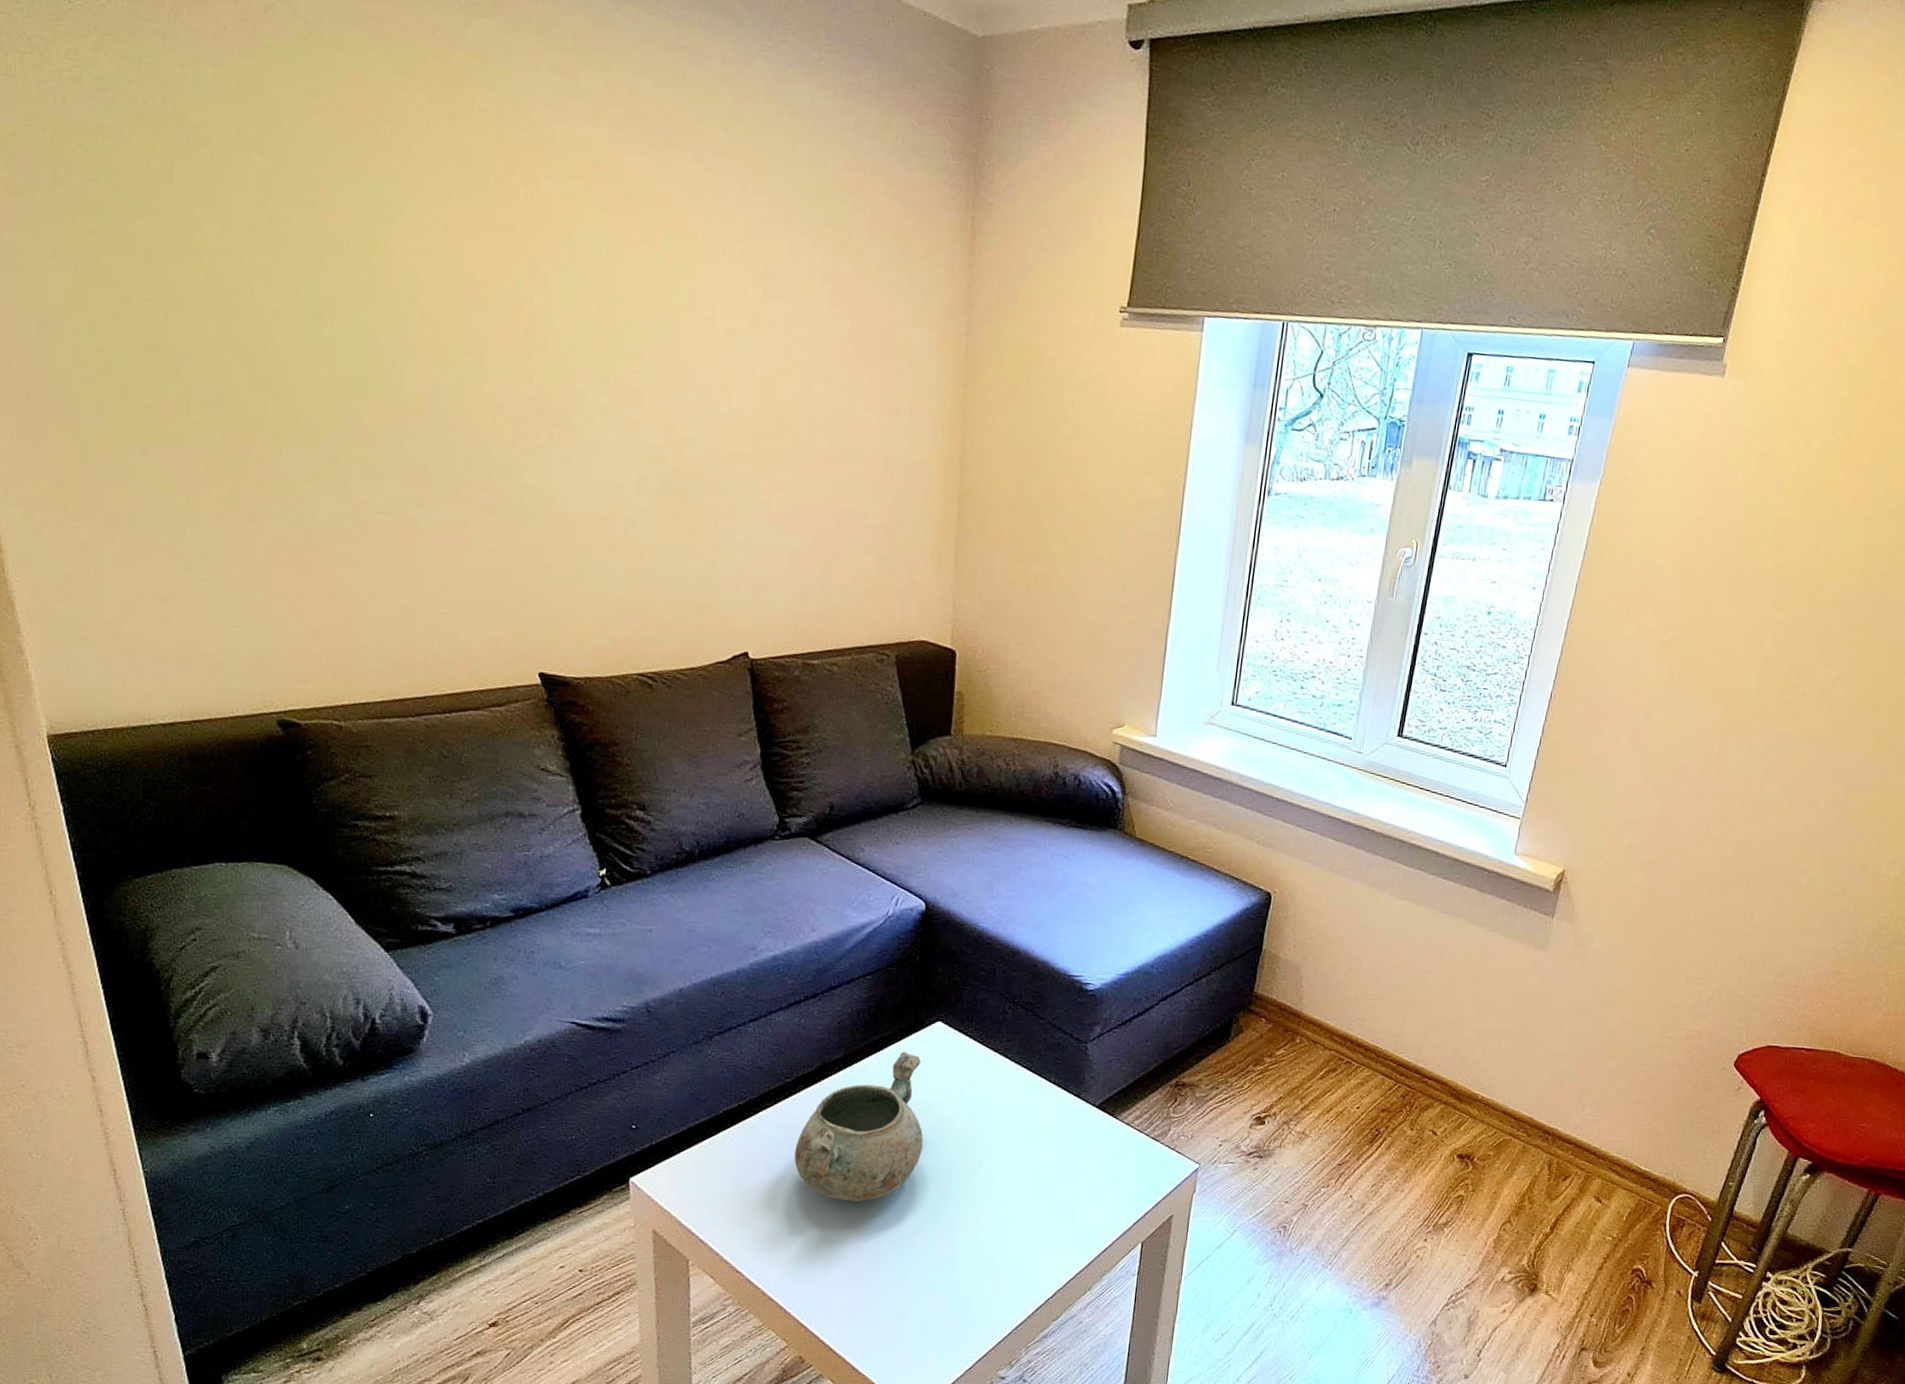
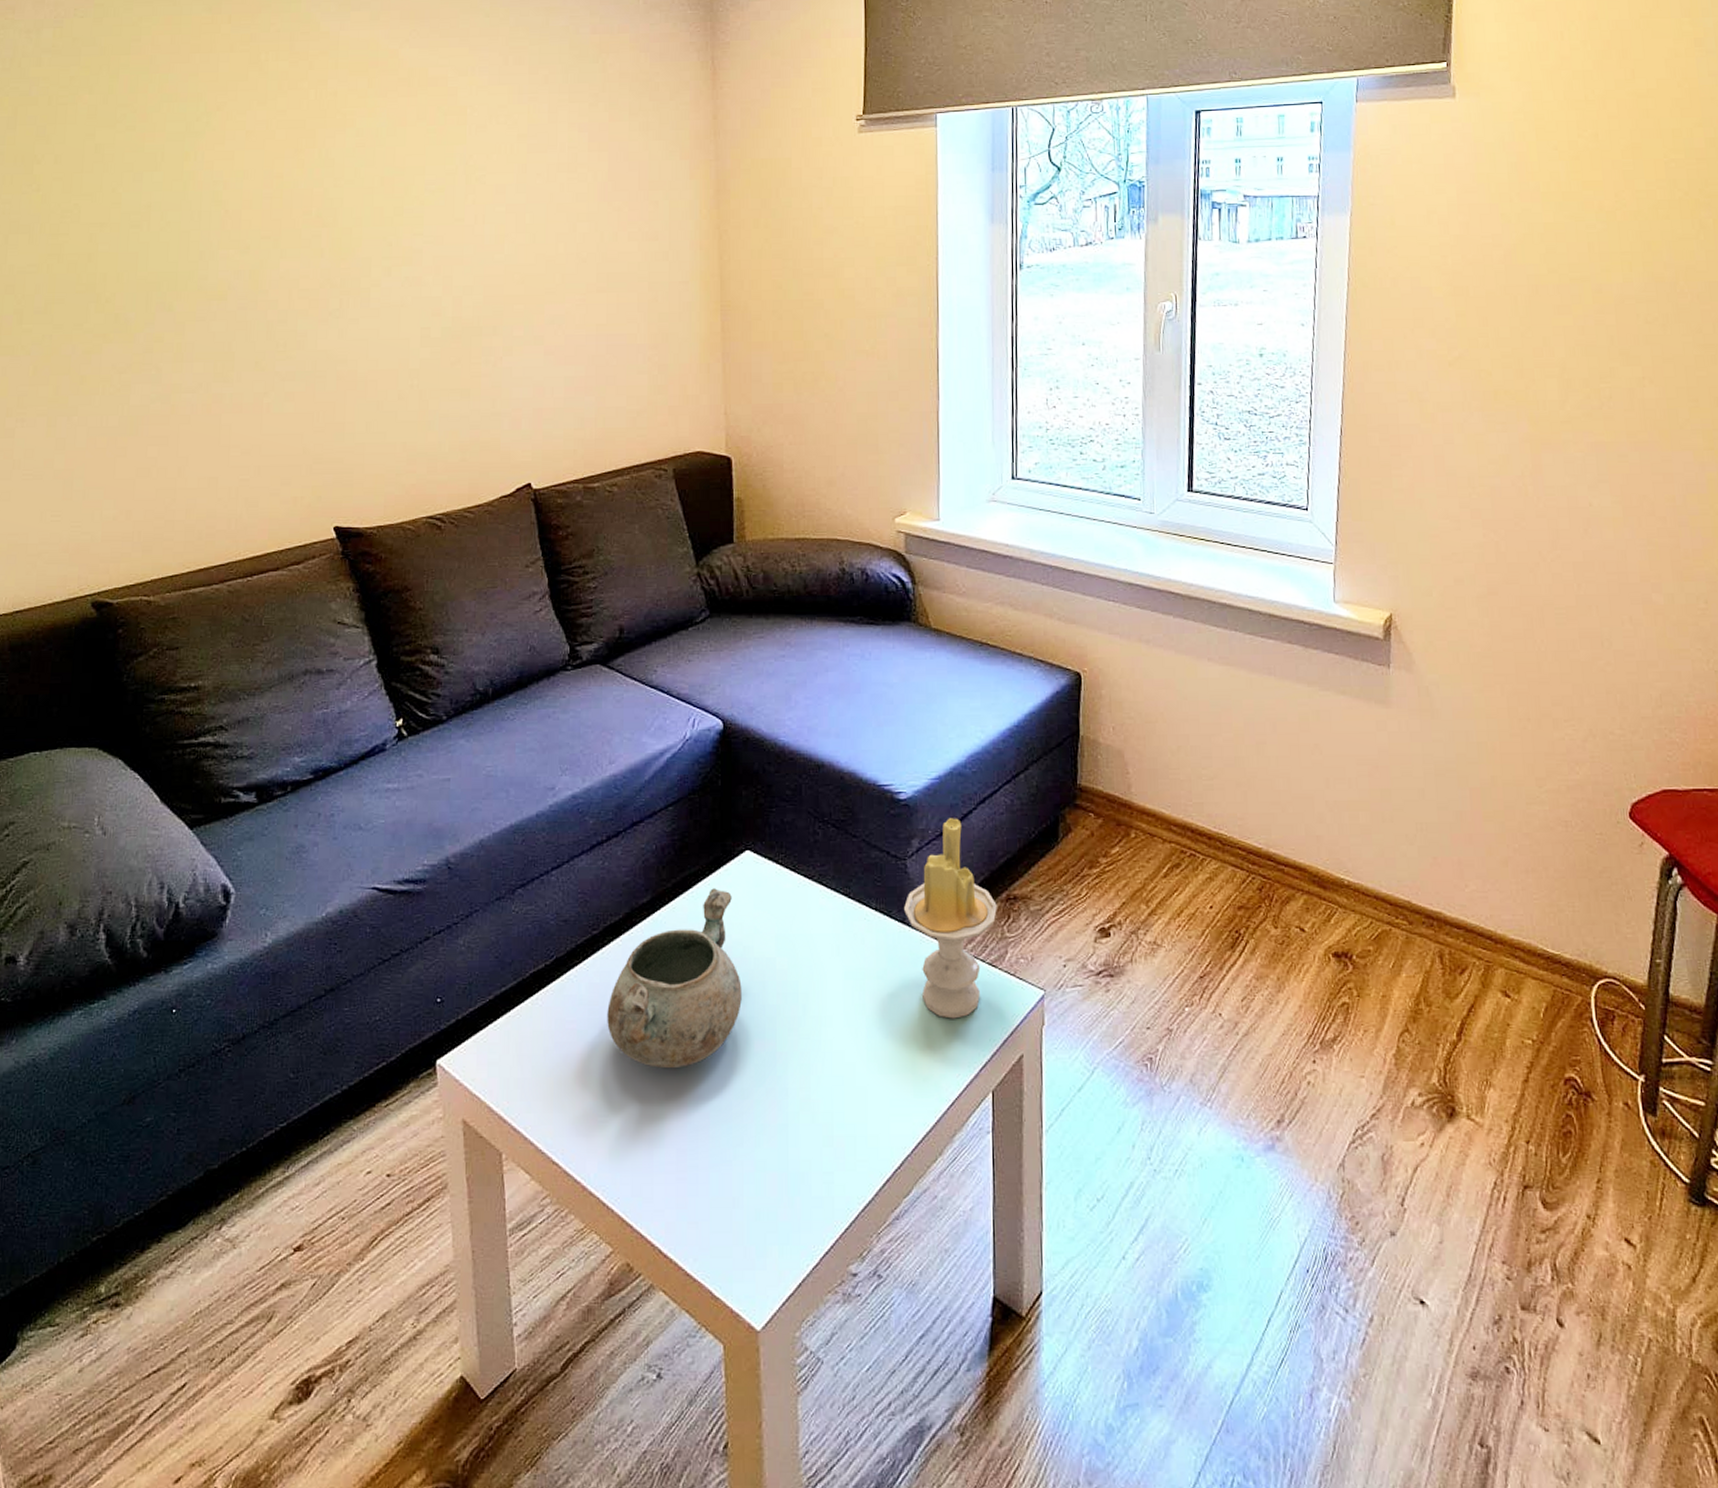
candle: none [1080,1010,1166,1181] -> present [904,818,997,1019]

